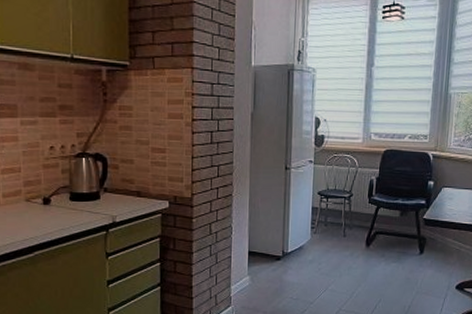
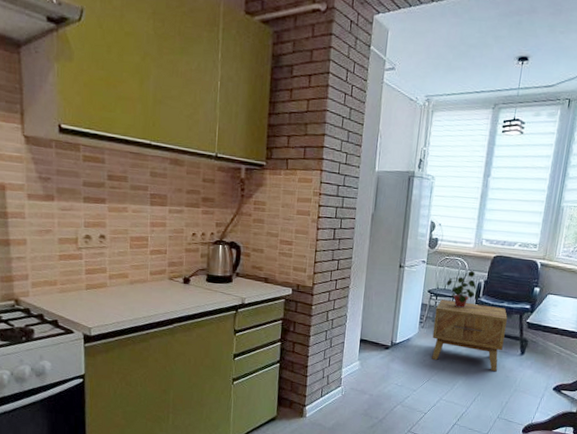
side table: none [326,201,403,275] -> present [432,300,507,372]
potted plant: none [336,168,371,208] -> present [446,271,478,308]

